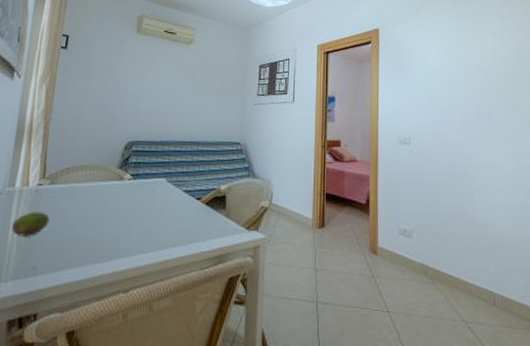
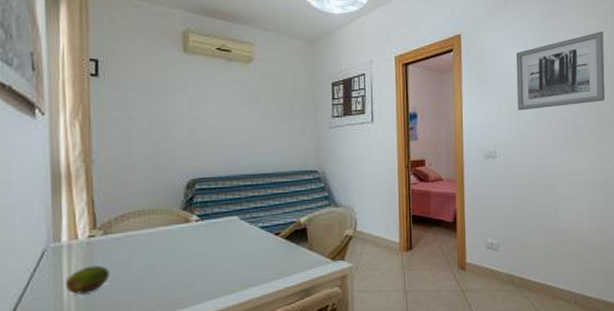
wall art: none [431,32,522,101] -> present [516,32,605,111]

